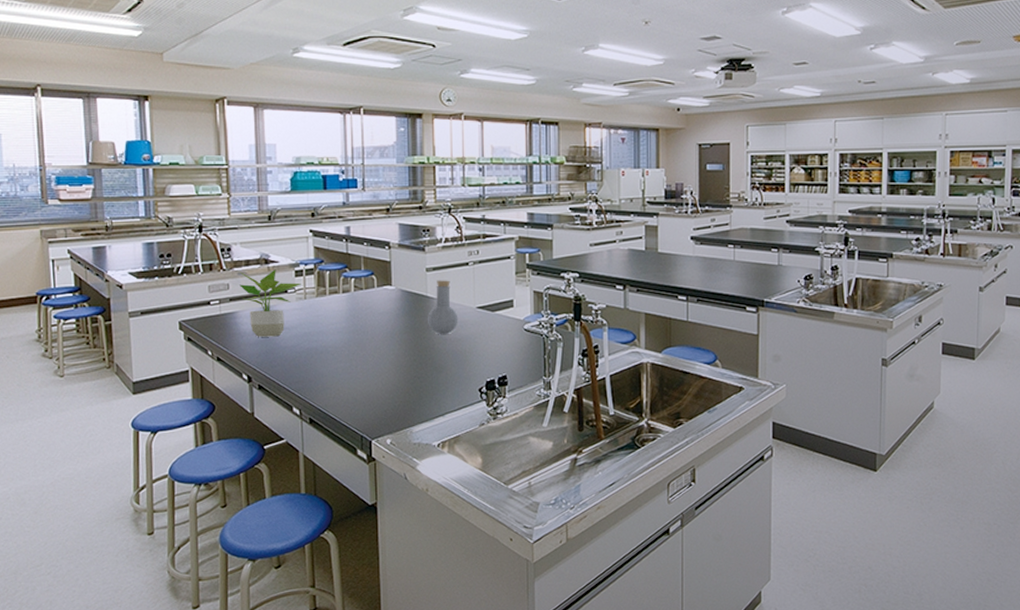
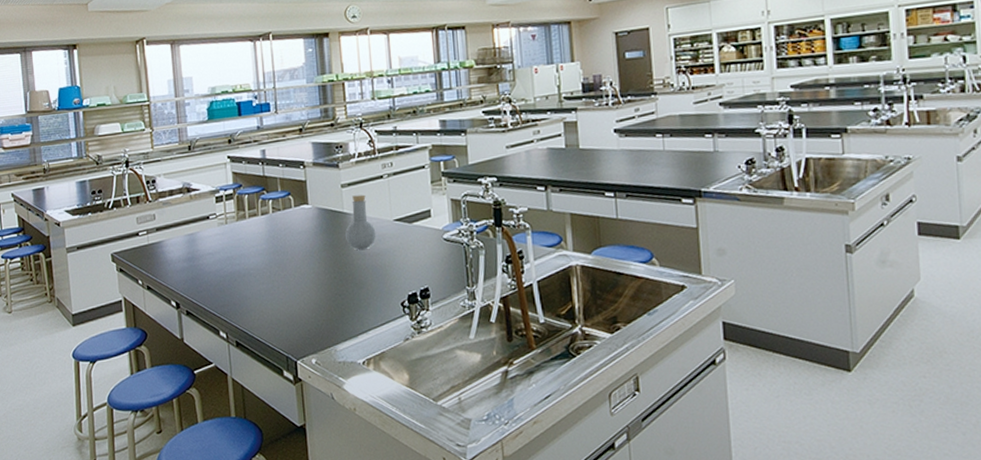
potted plant: present [238,269,301,337] -> none [163,197,222,264]

